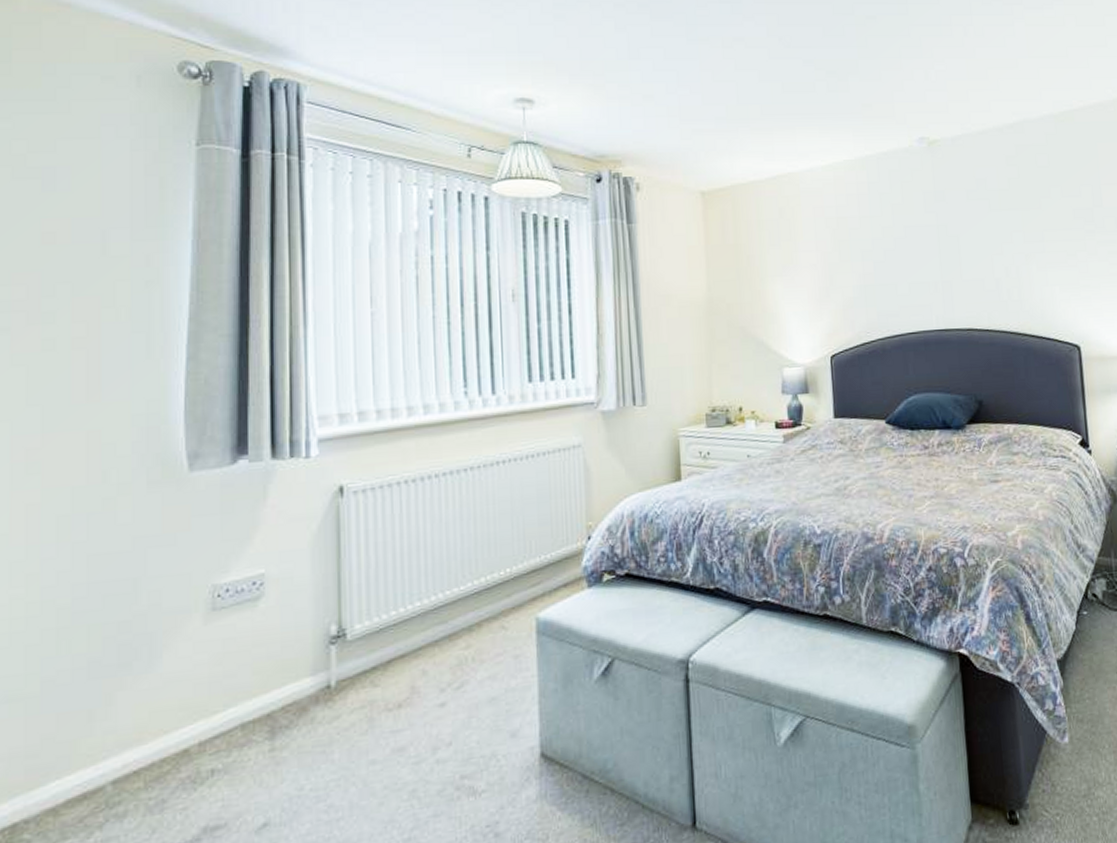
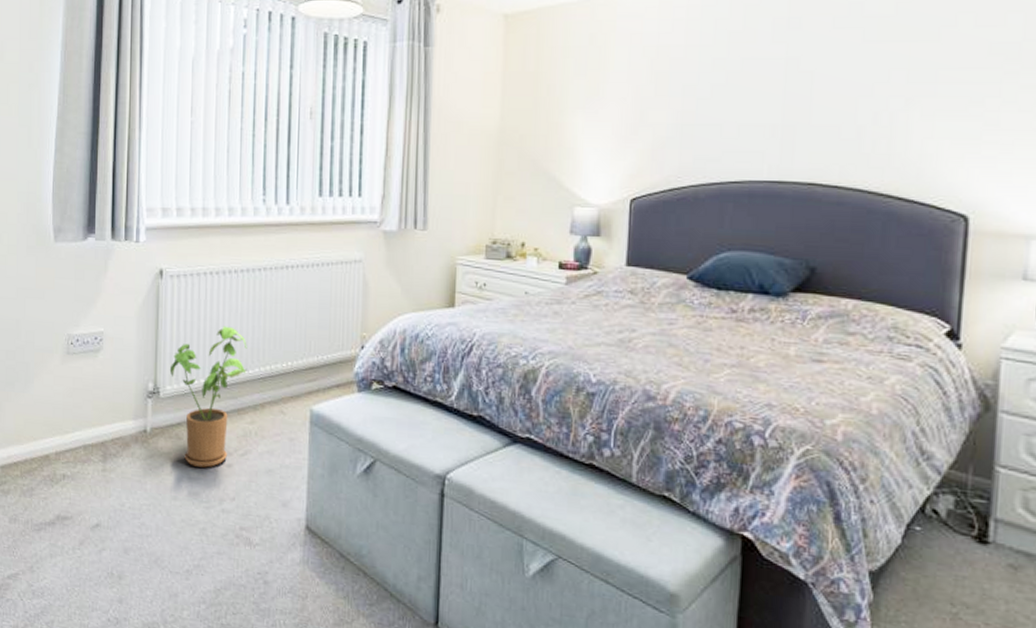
house plant: none [358,540,459,716] -> present [169,326,248,468]

